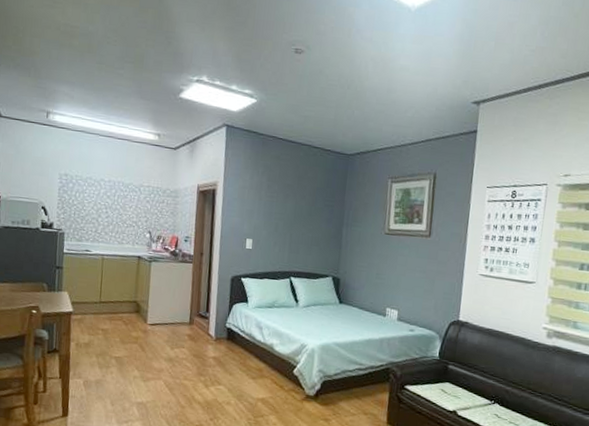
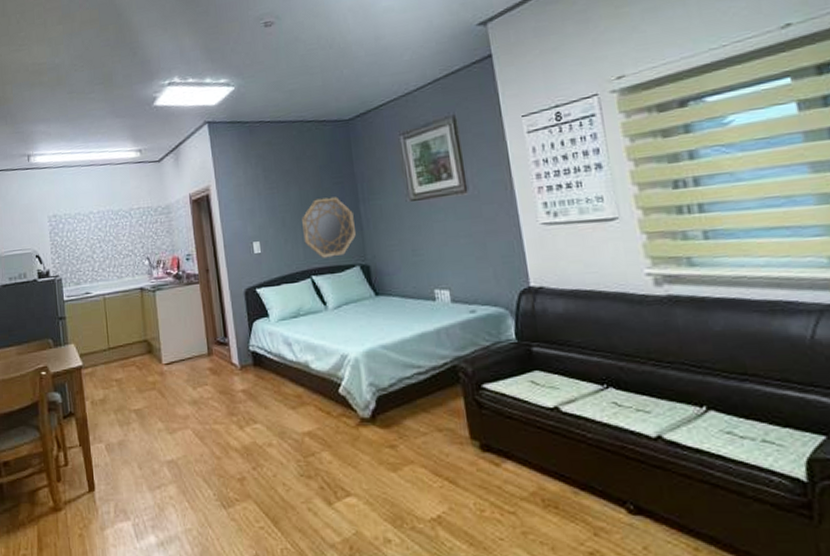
home mirror: none [290,214,336,266] -> present [302,196,356,258]

